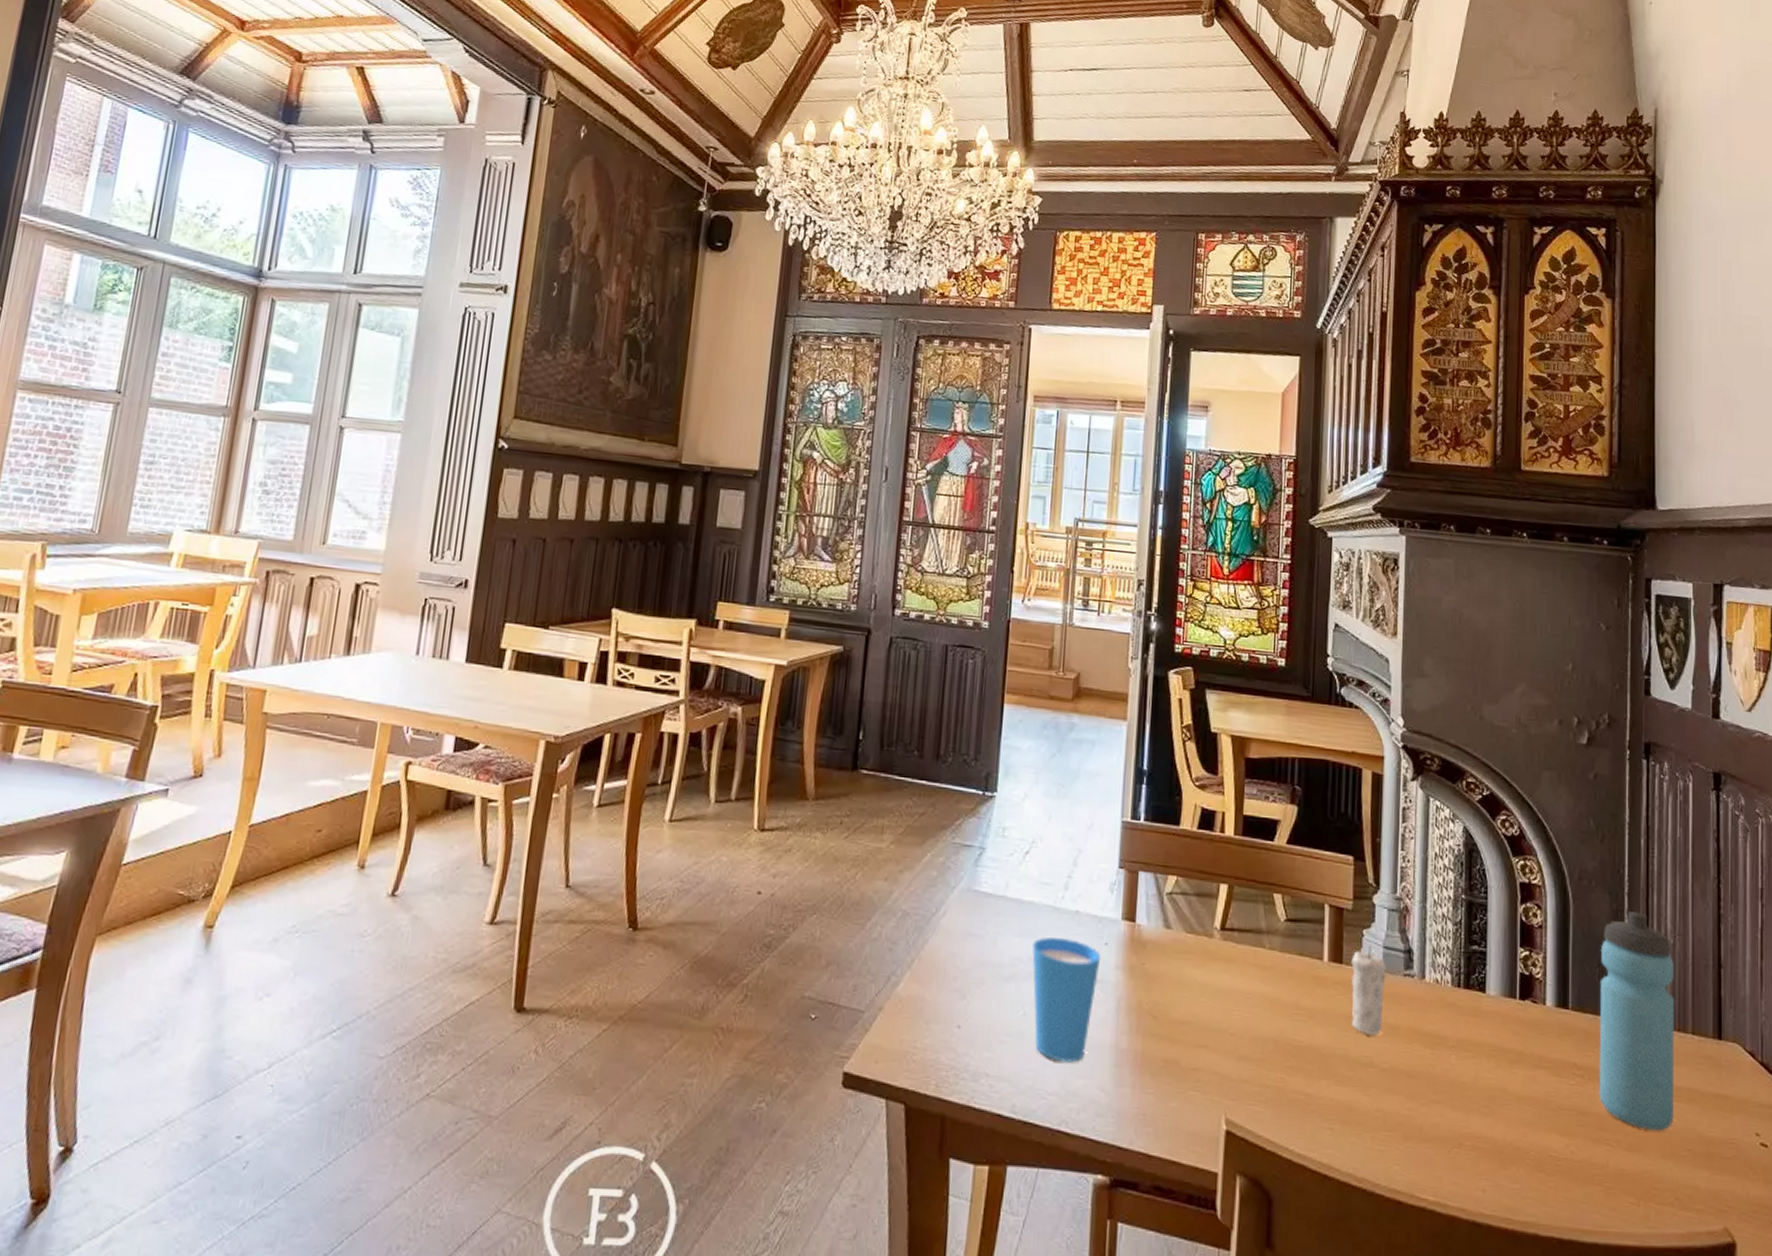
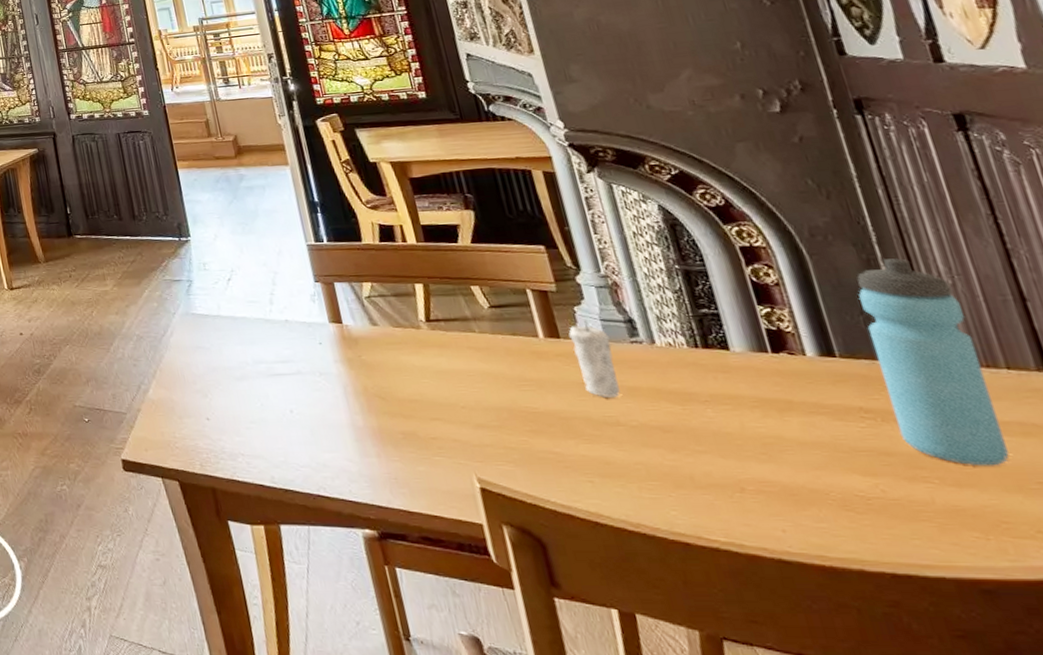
cup: present [1032,936,1101,1063] -> none [254,342,326,440]

